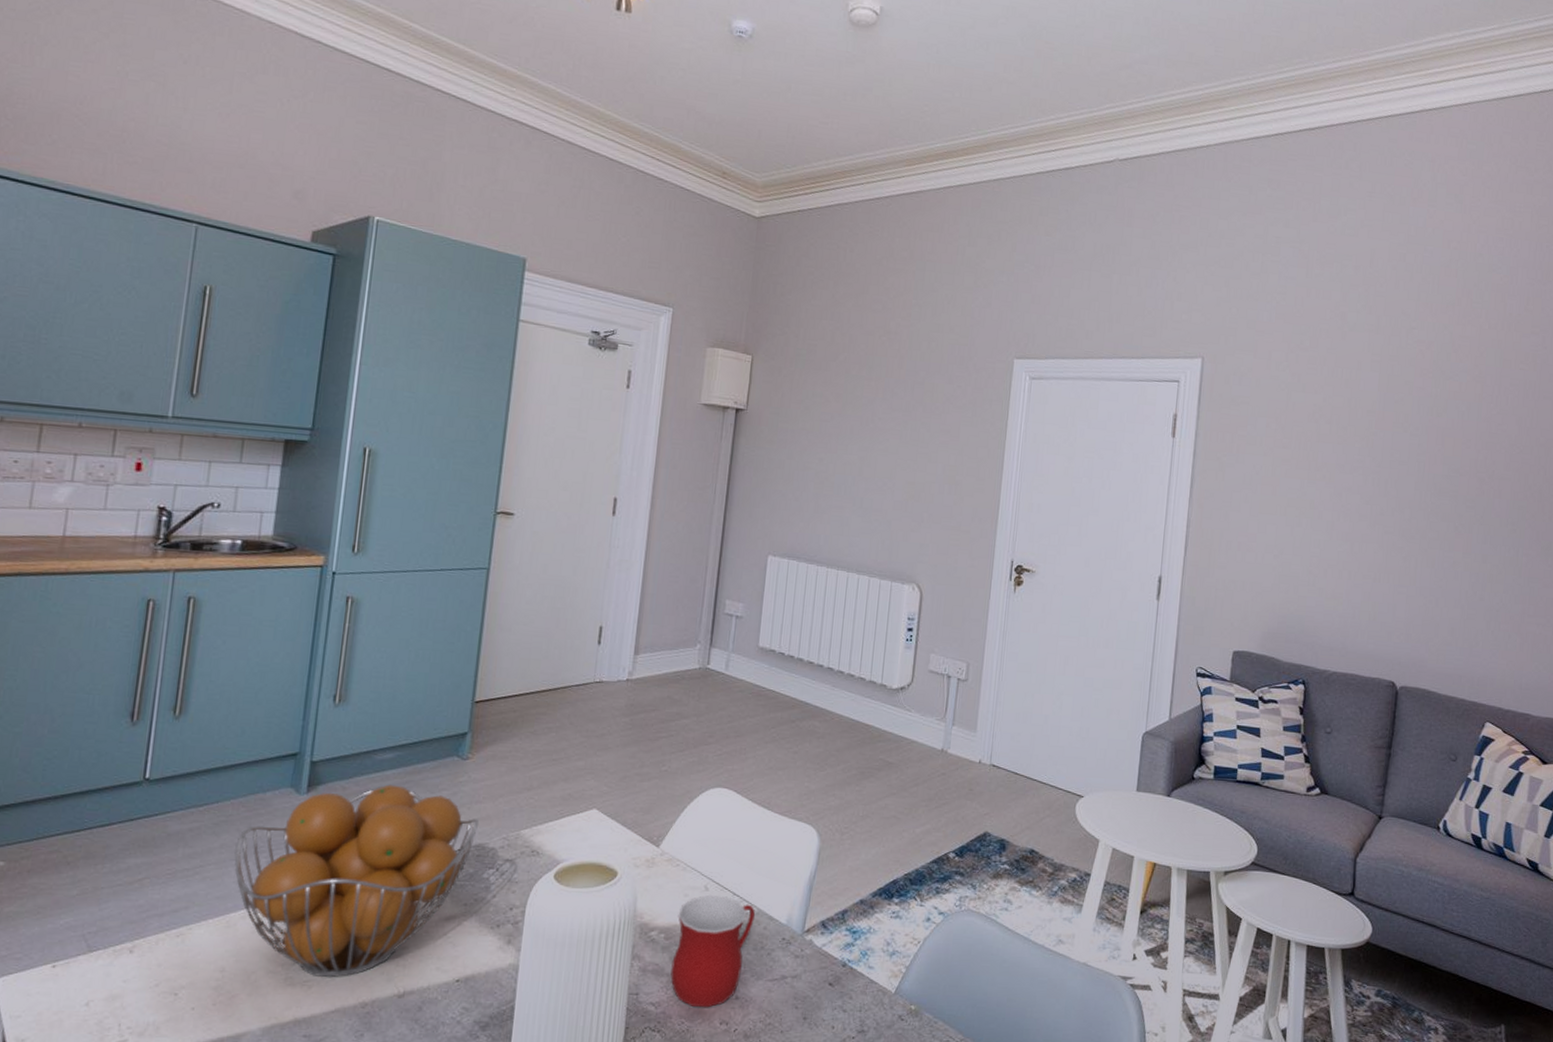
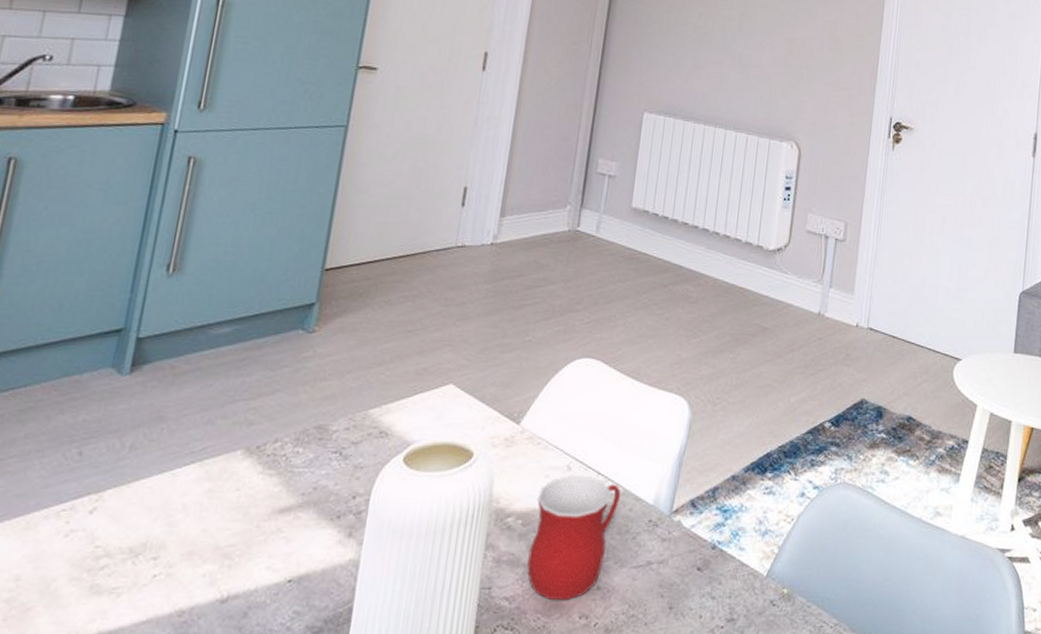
fruit basket: present [234,784,479,978] -> none [40,362,323,584]

